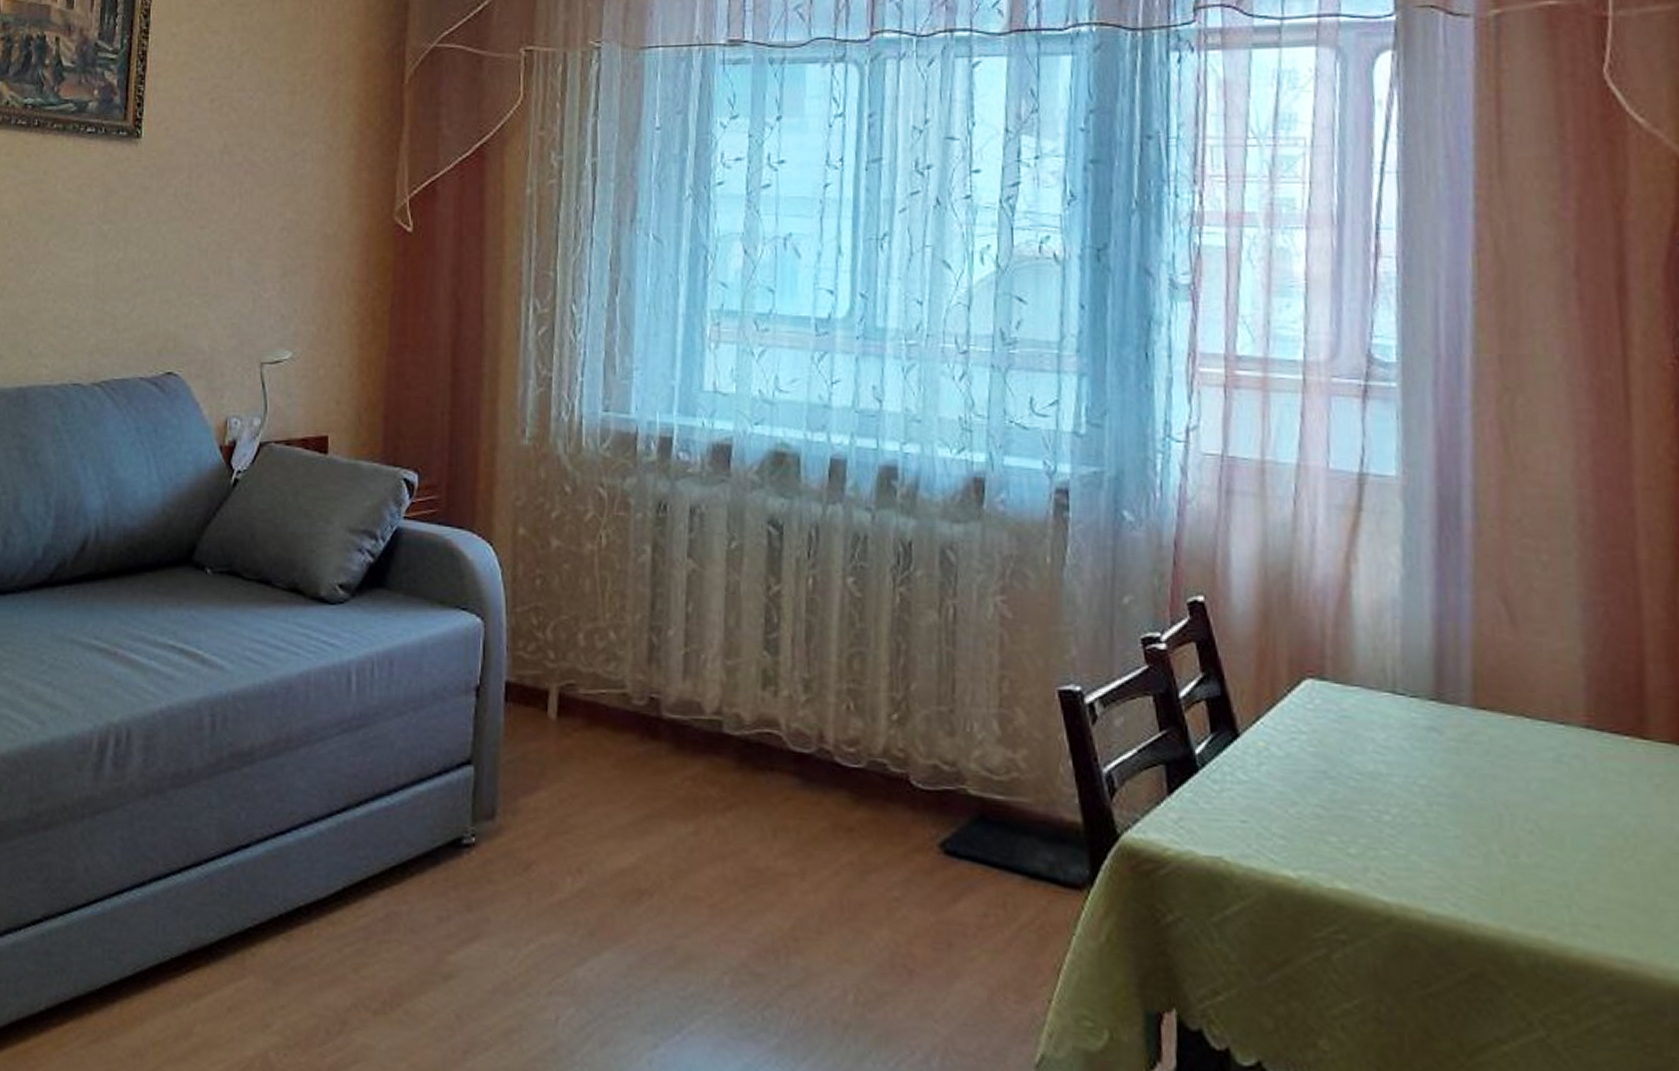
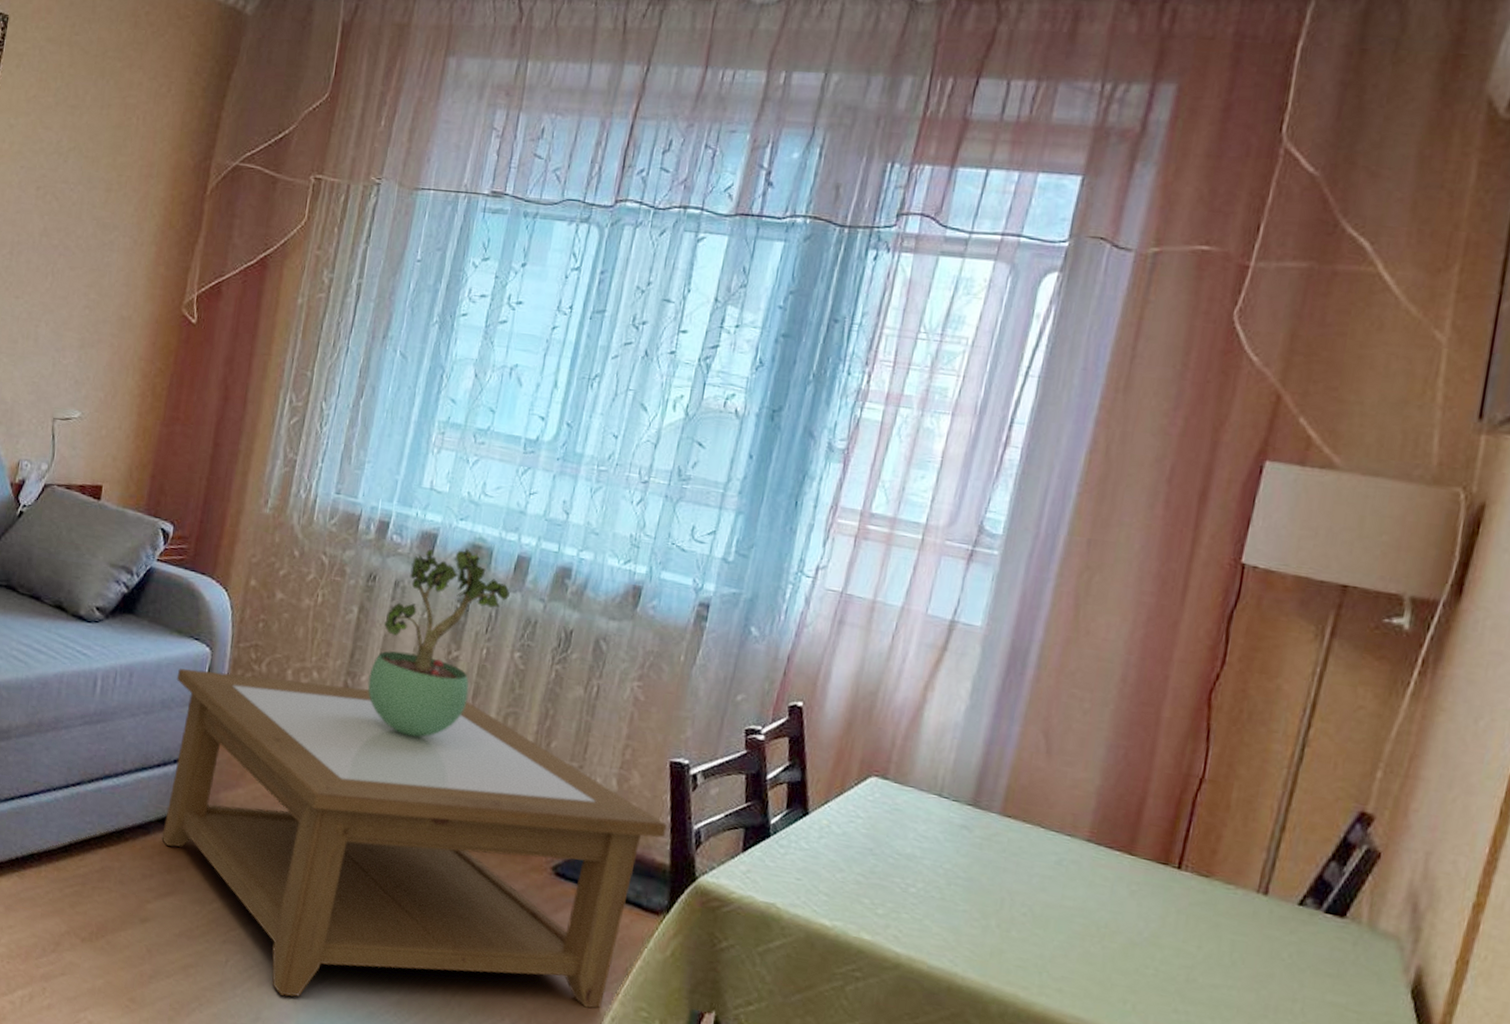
coffee table: none [446,644,1072,1056] -> present [161,668,668,1009]
potted plant: none [677,458,829,698] -> present [367,548,510,737]

